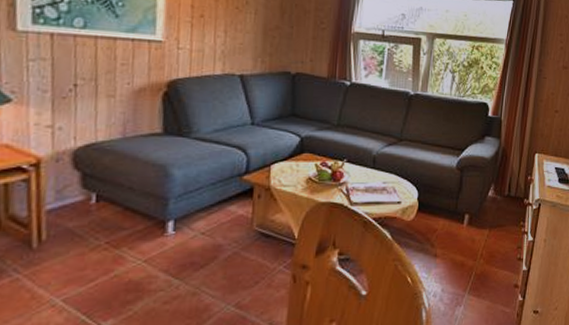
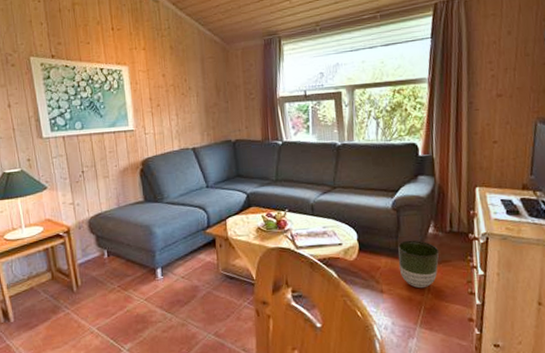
planter: none [455,202,496,253] -> present [398,240,440,289]

